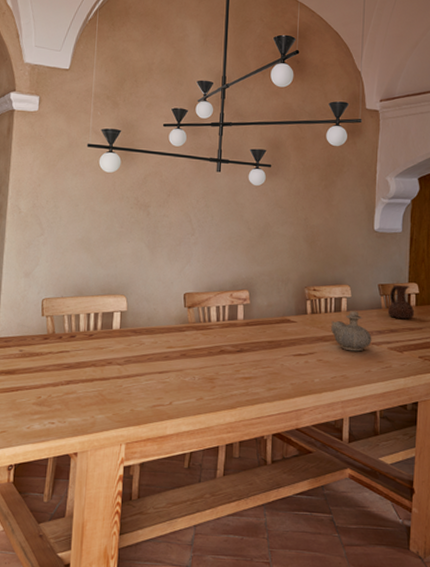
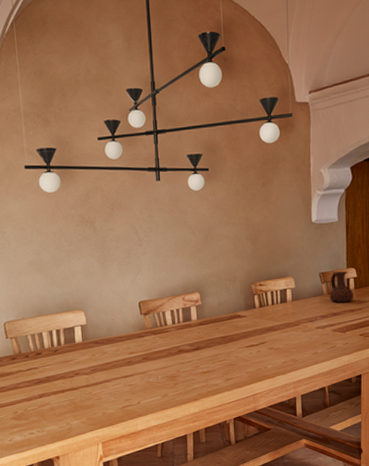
ceramic vessel: present [331,310,372,352] -> none [279,299,317,337]

